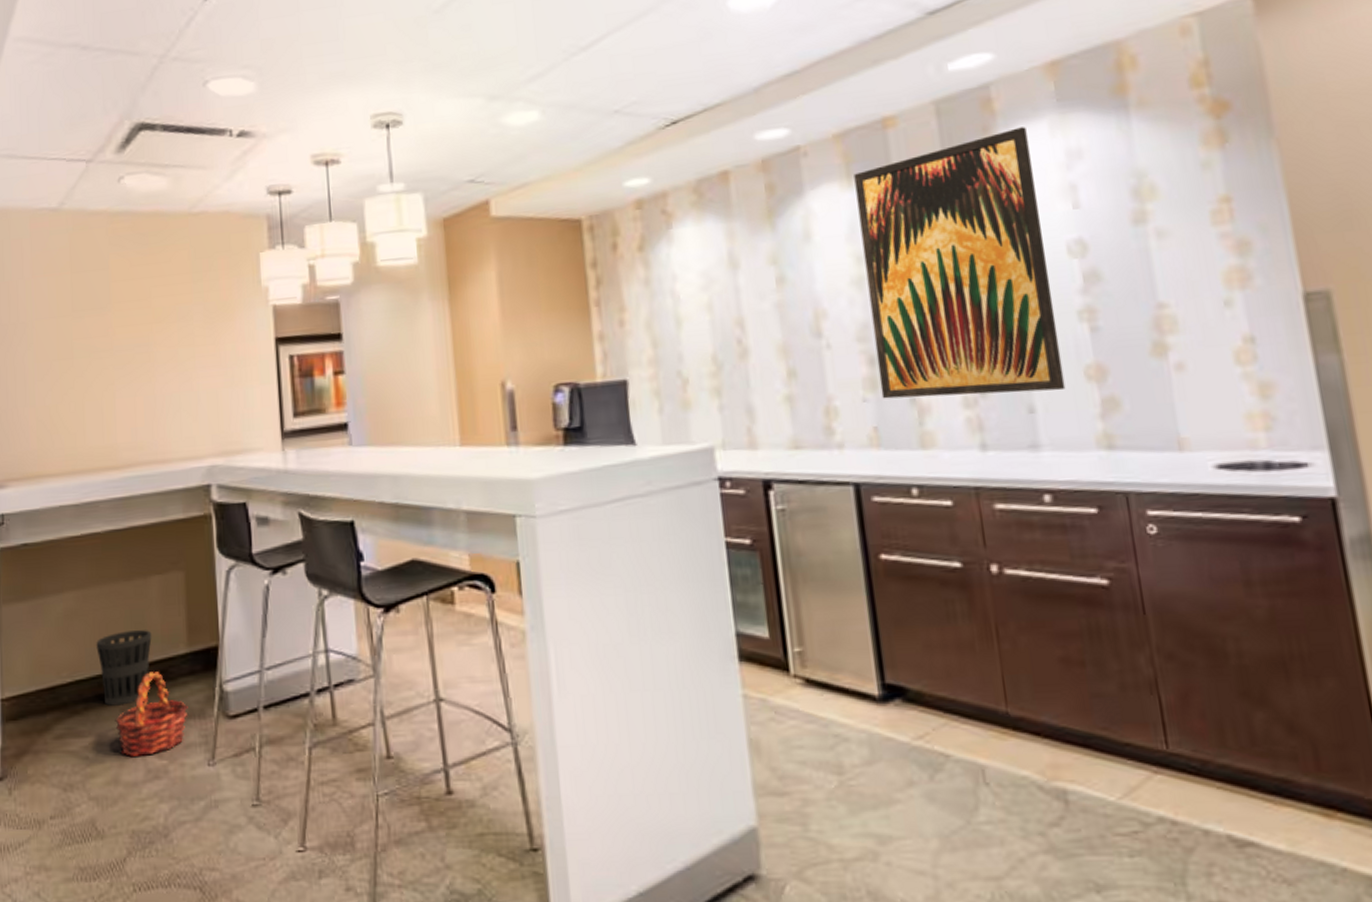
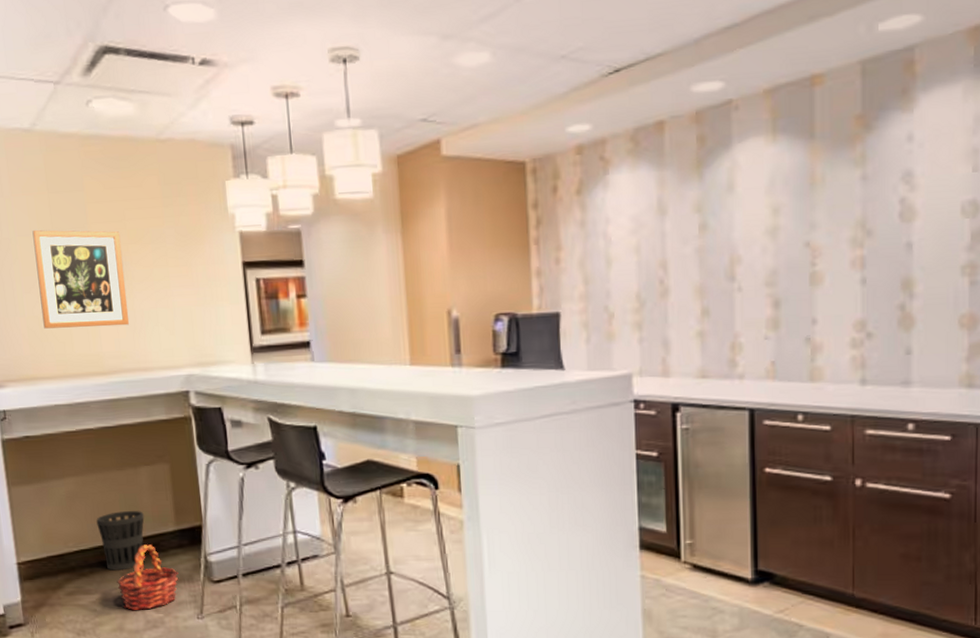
wall art: none [51,310,149,420] -> present [32,230,129,329]
wall art: present [854,127,1066,399] -> none [779,90,942,338]

